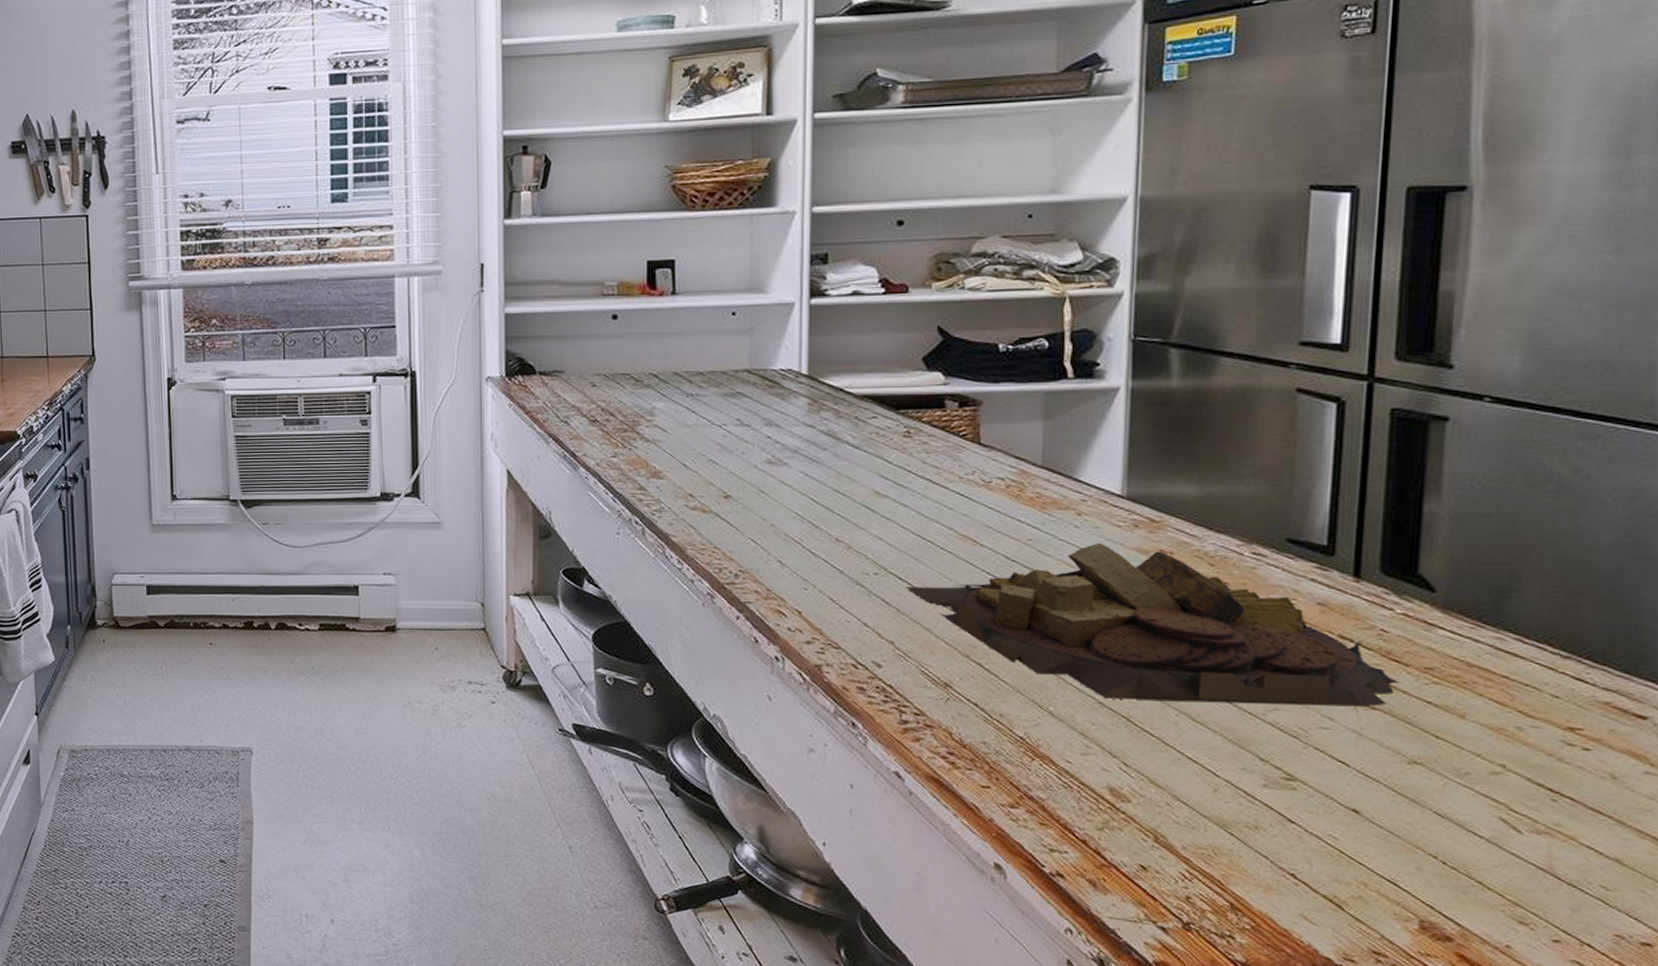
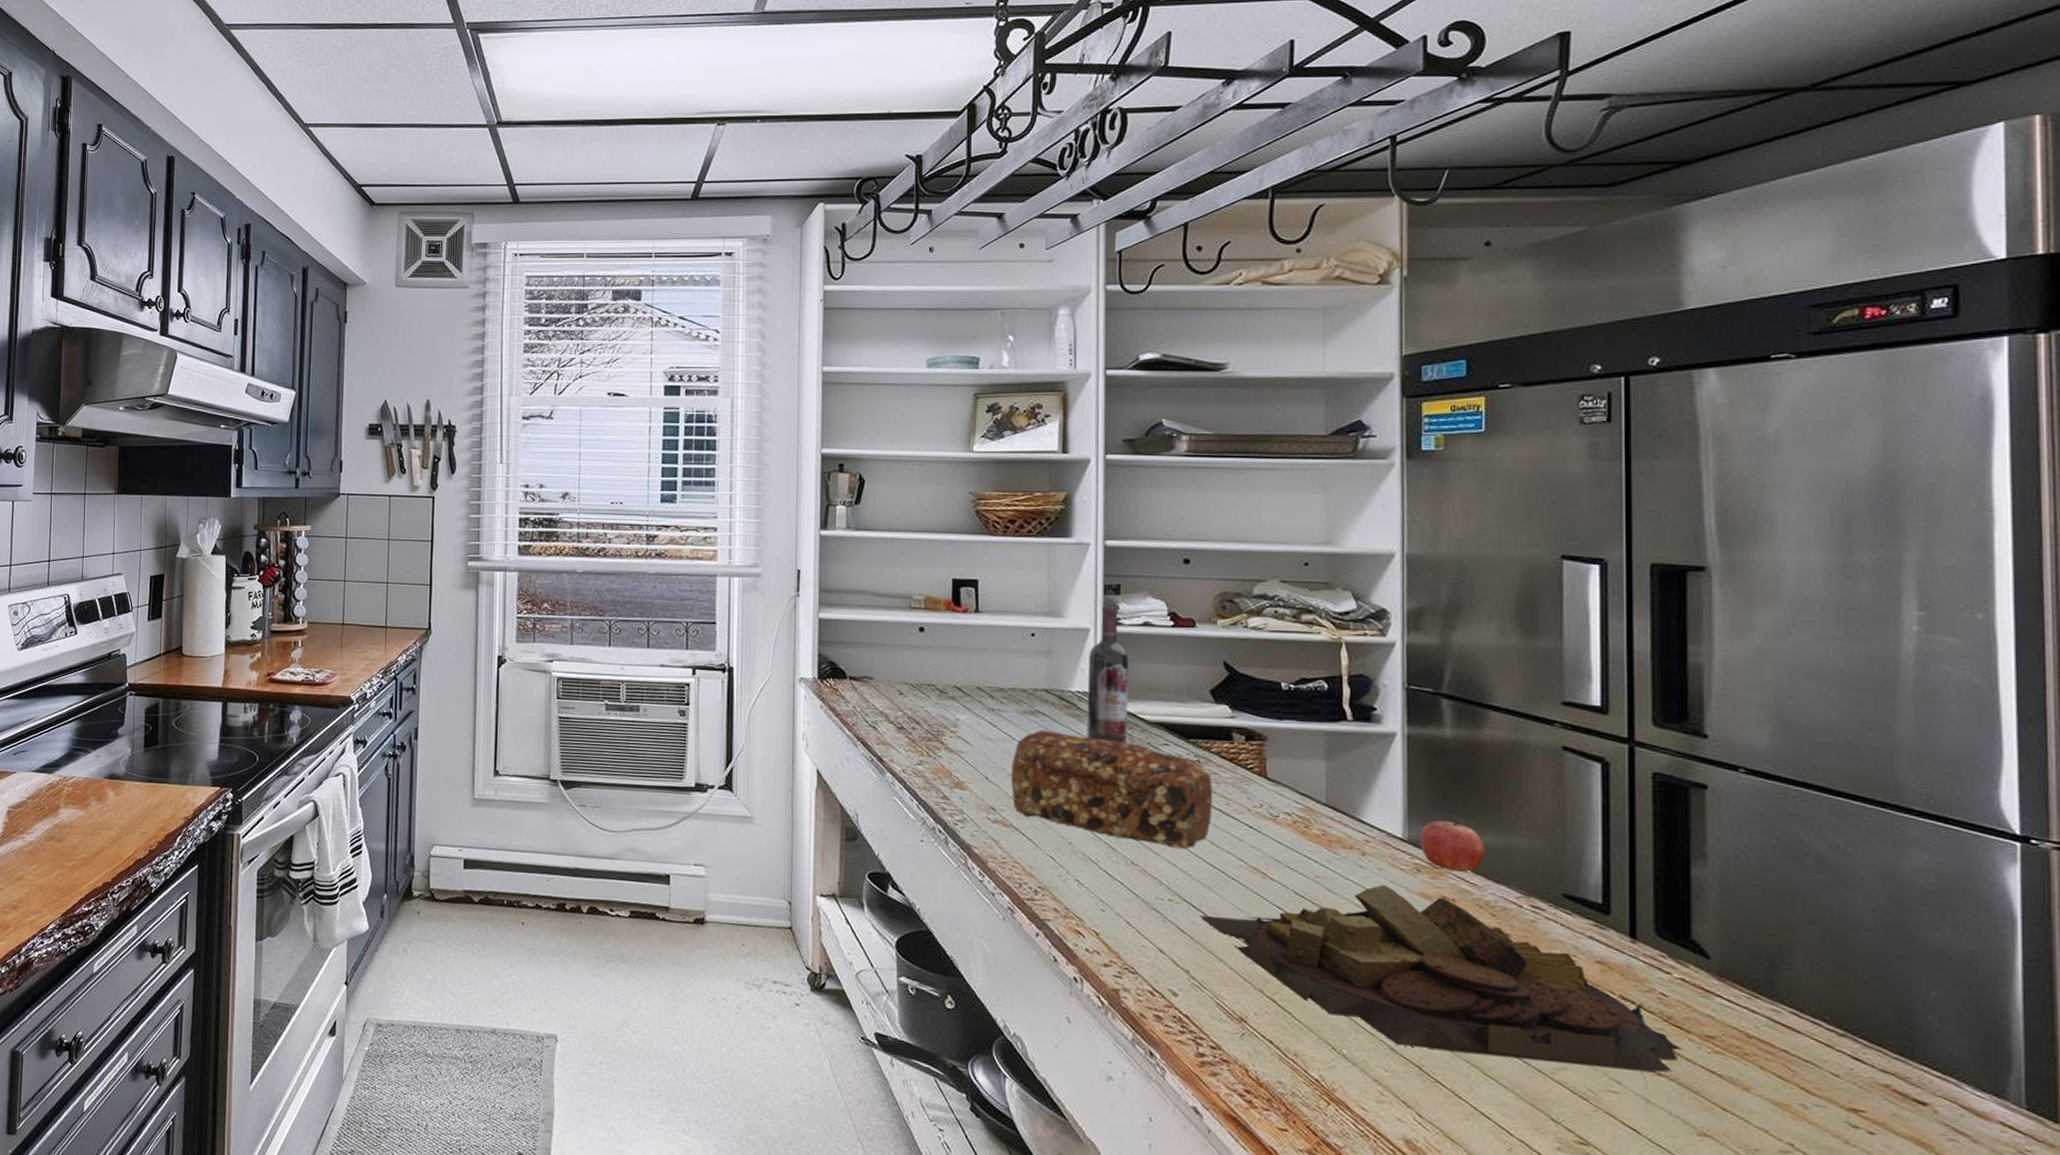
bread loaf: none [711,412,923,523] -> present [1011,730,1213,849]
wine bottle: none [790,275,836,420] -> present [1086,604,1129,744]
fruit: none [1139,471,1207,524] -> present [1421,819,1484,872]

